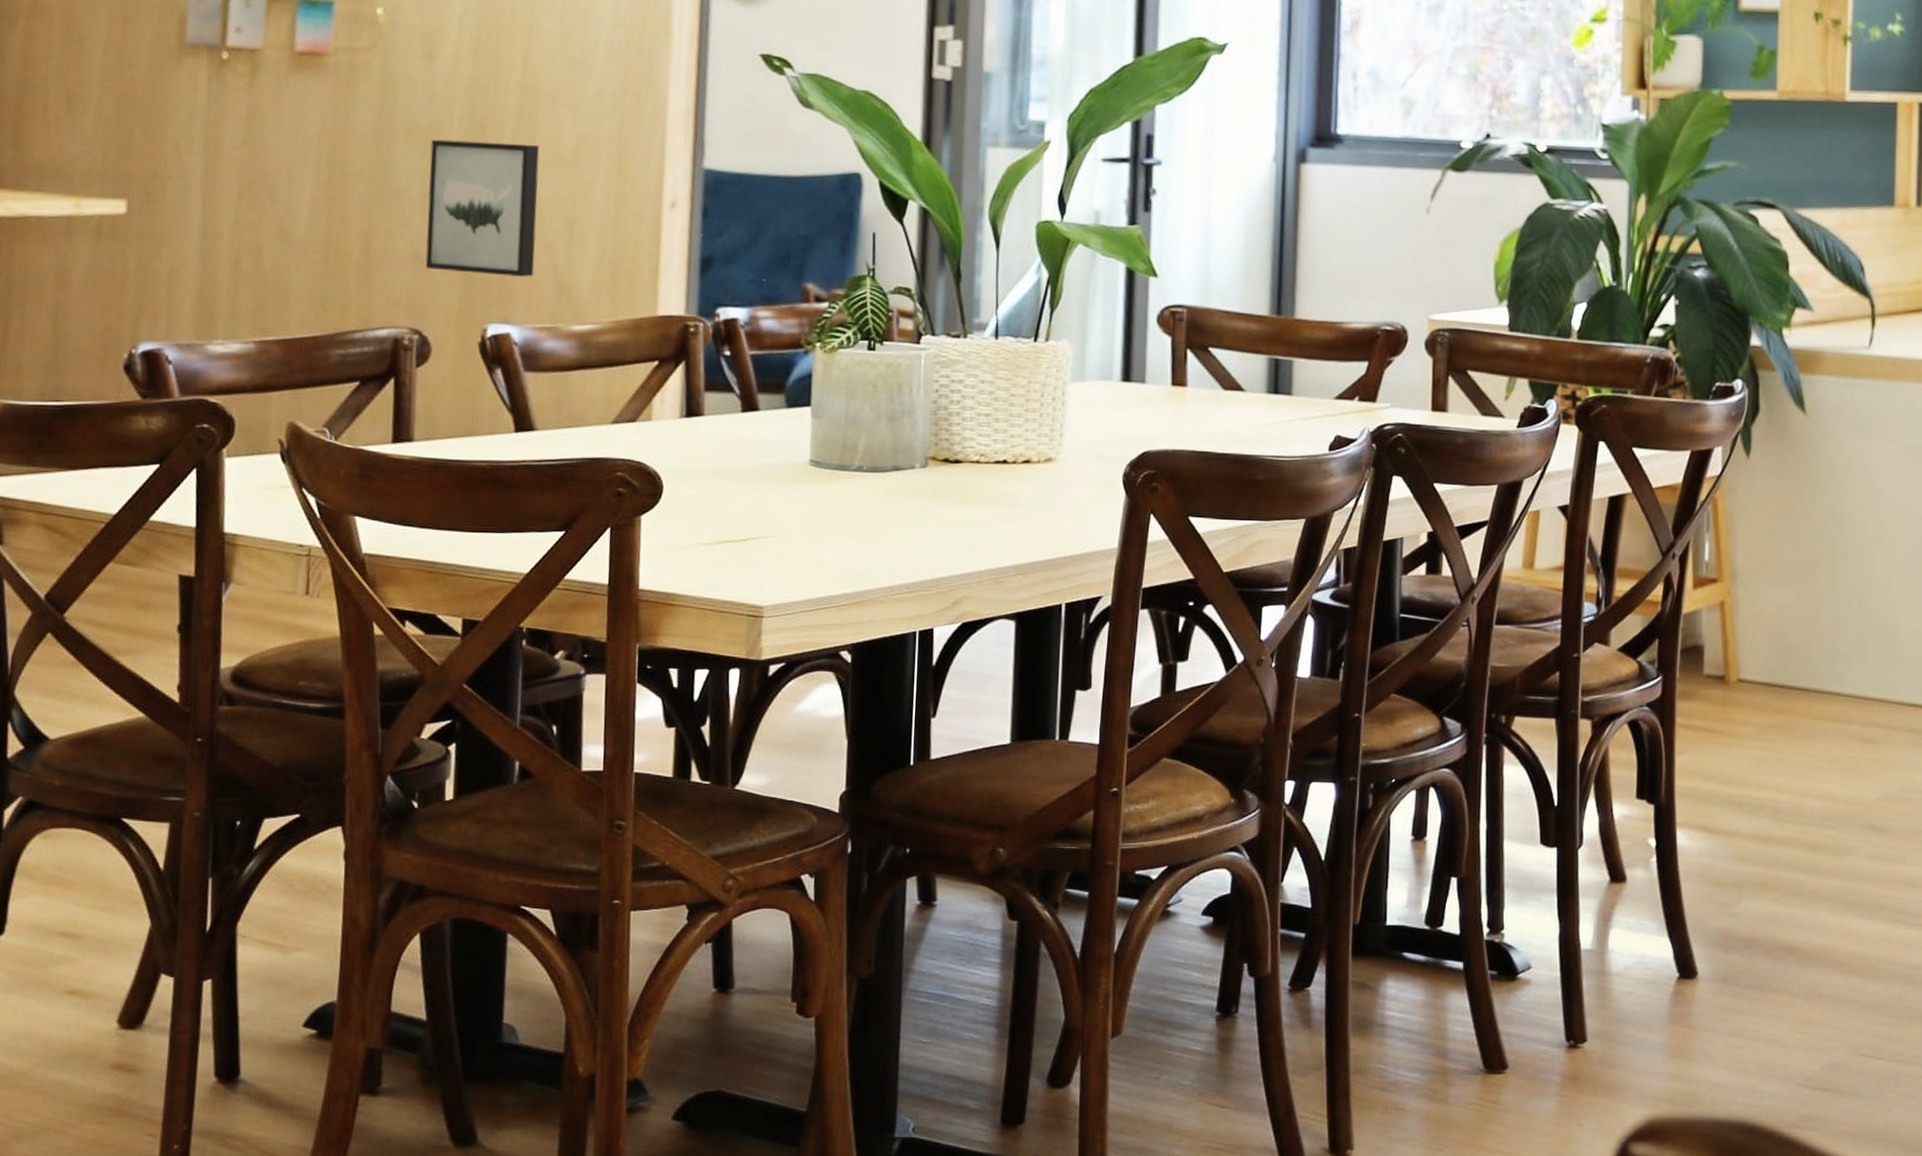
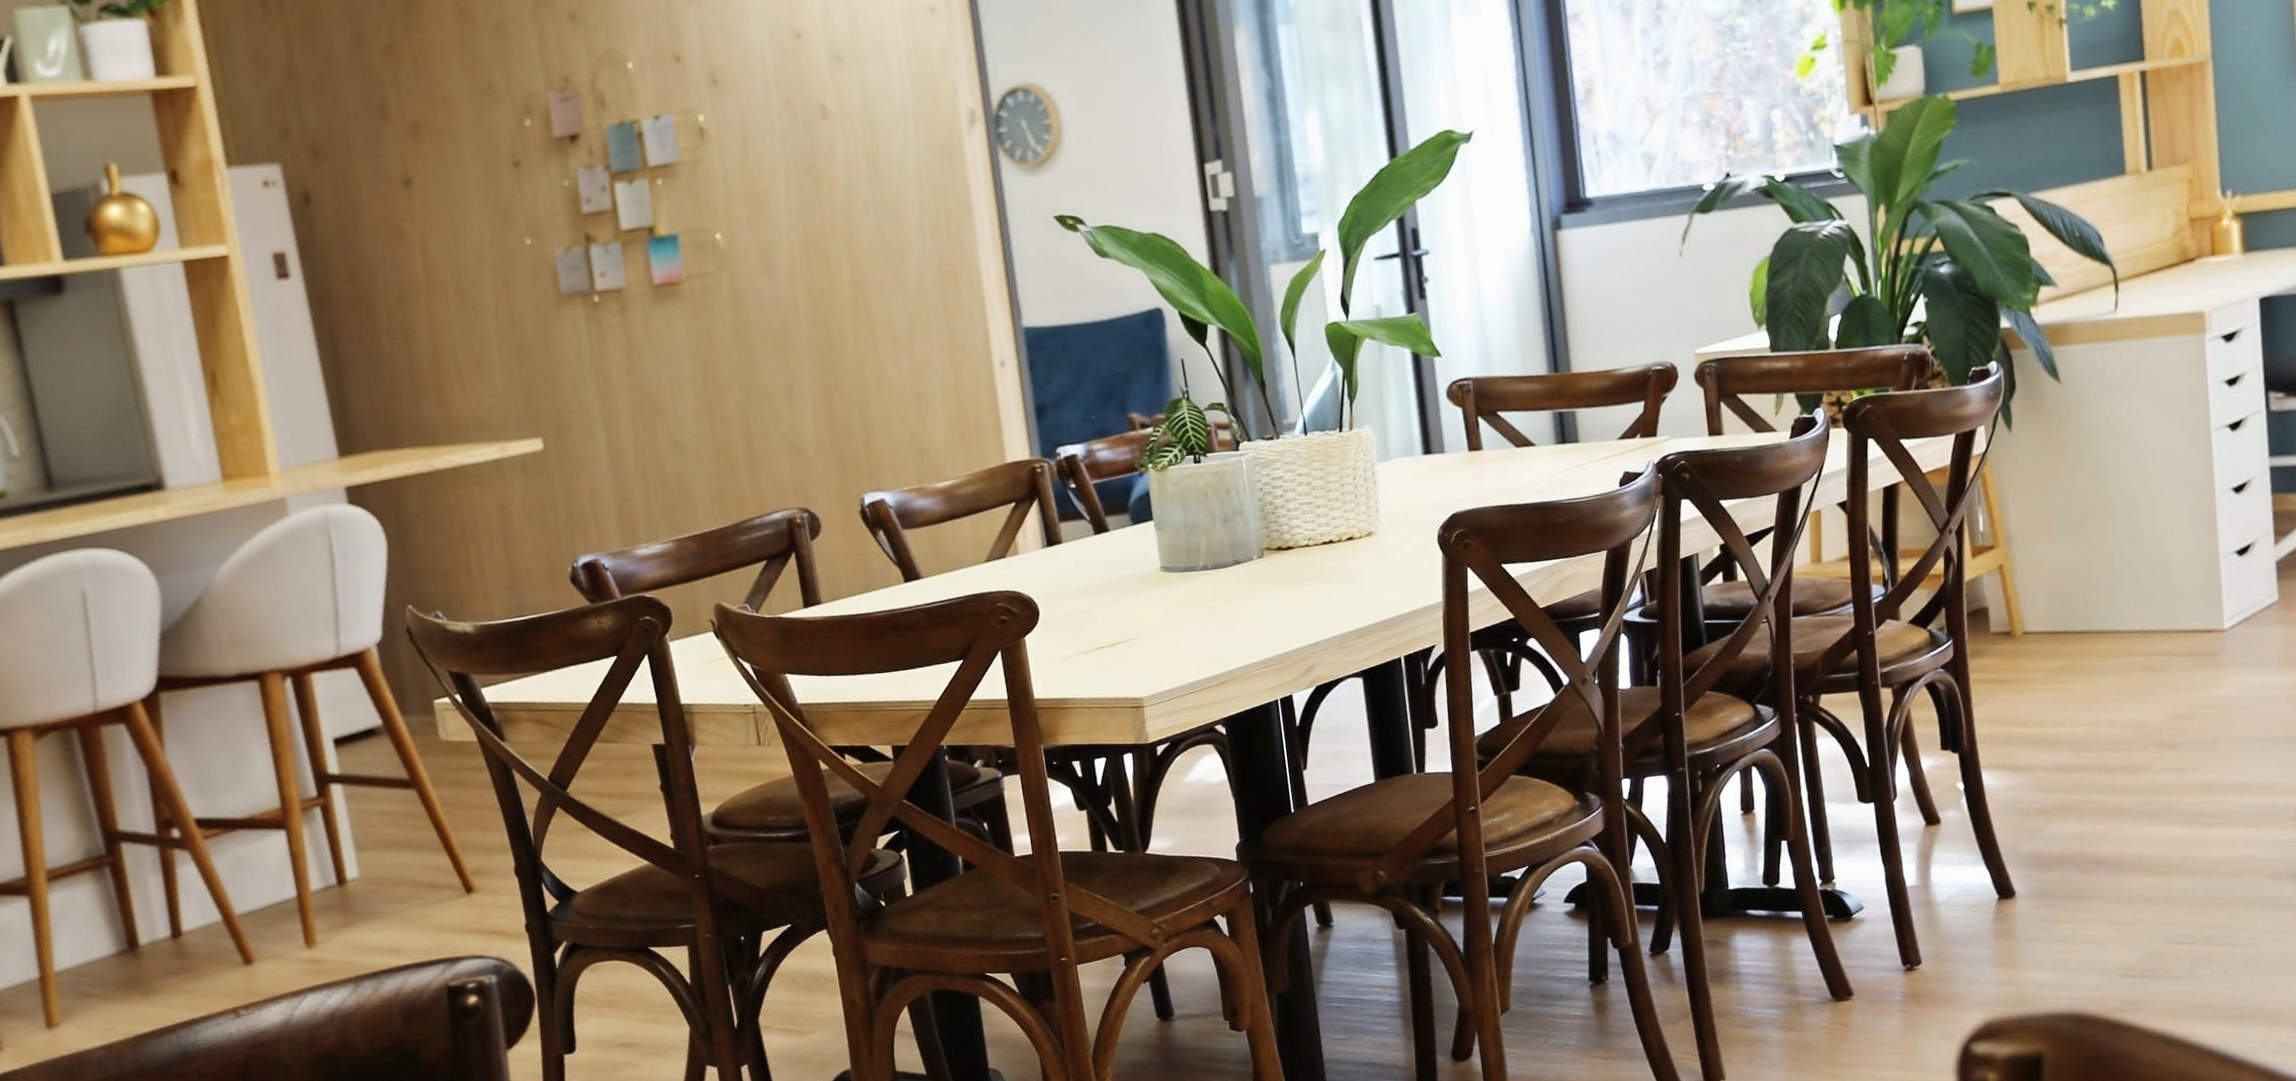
wall art: present [425,139,540,277] -> none [785,331,895,455]

